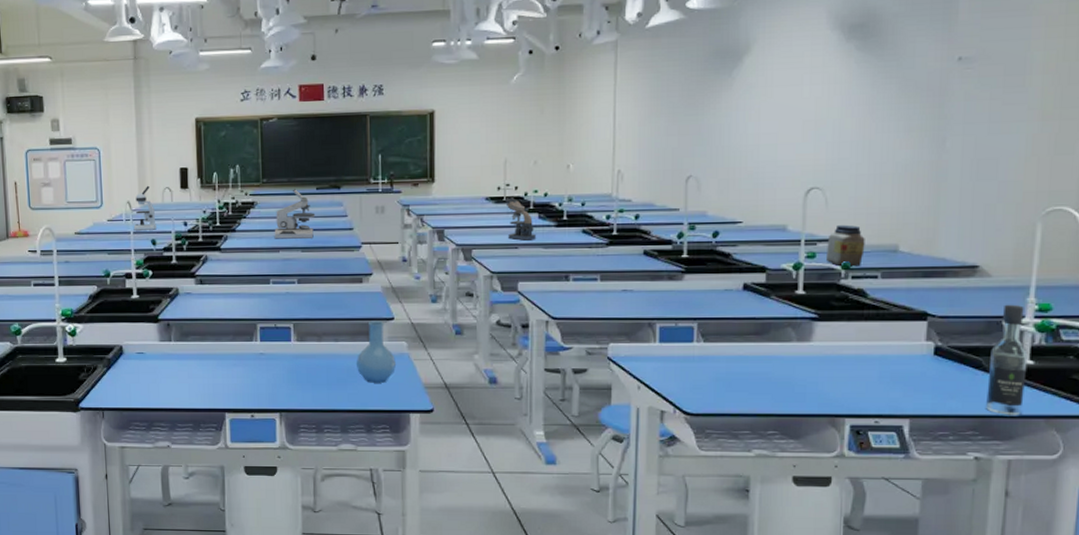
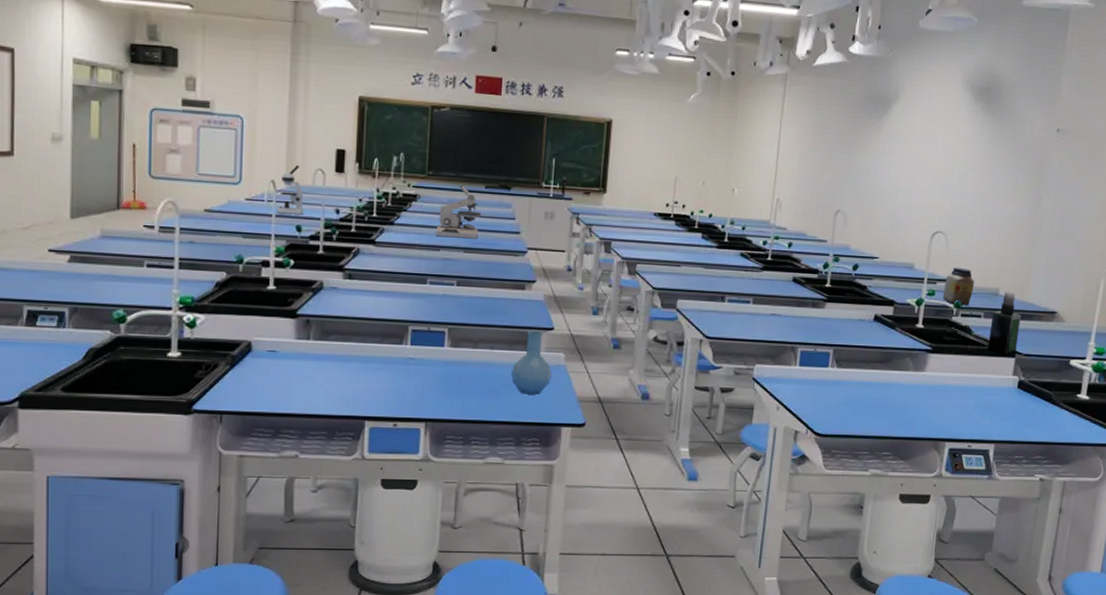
microscope: present [505,197,536,241] -> none [672,215,698,260]
spray bottle: none [889,247,931,319] -> present [987,292,1021,356]
bottle: present [986,304,1028,416] -> none [1052,346,1086,444]

